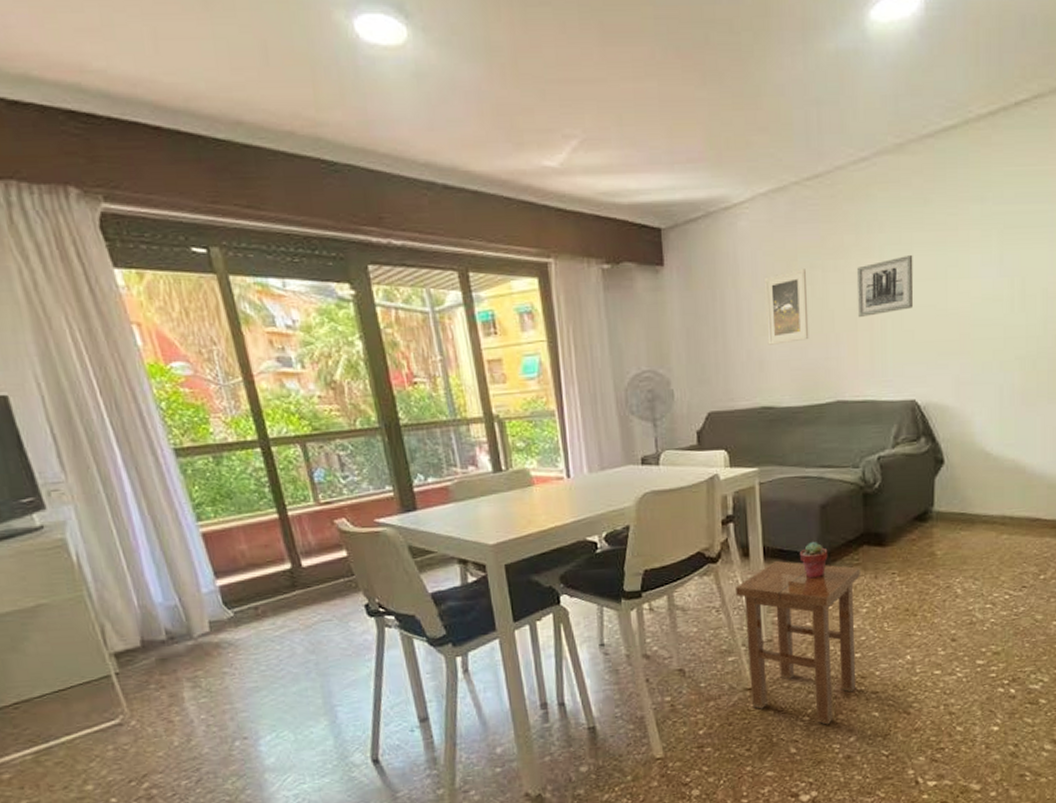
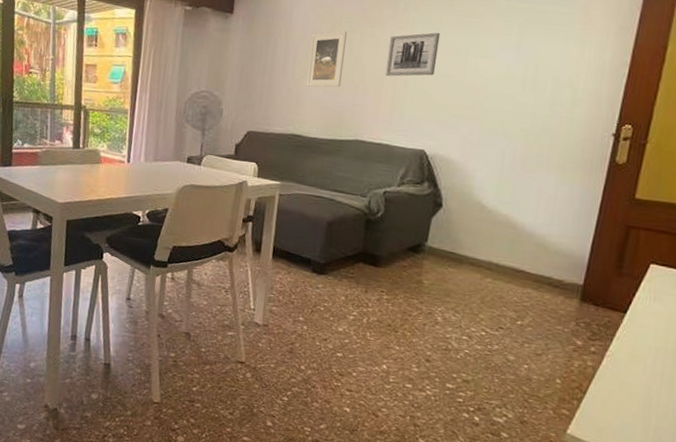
stool: present [736,561,860,725] -> none [241,261,353,409]
potted succulent: present [799,542,828,579] -> none [302,251,328,282]

